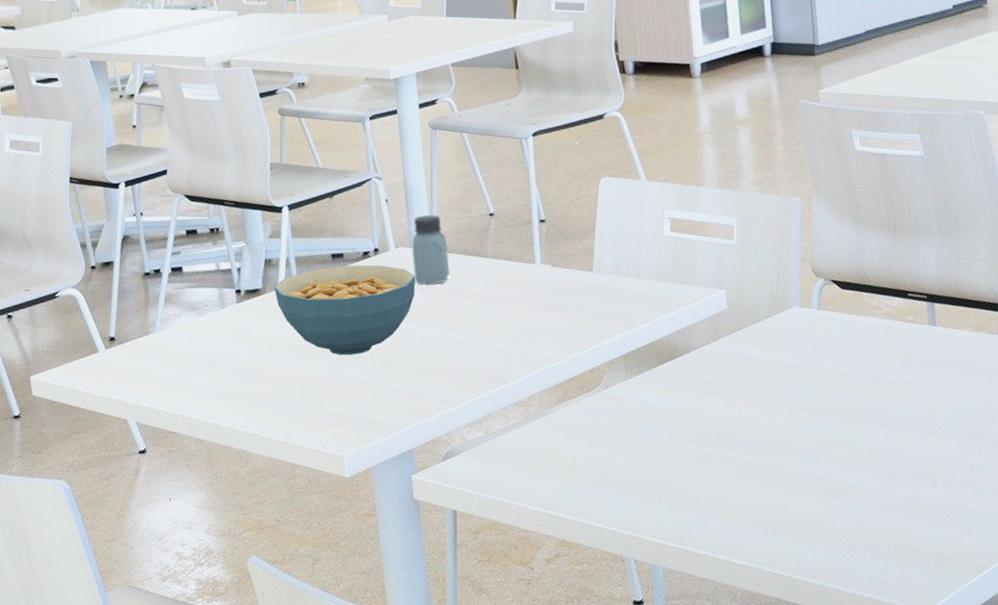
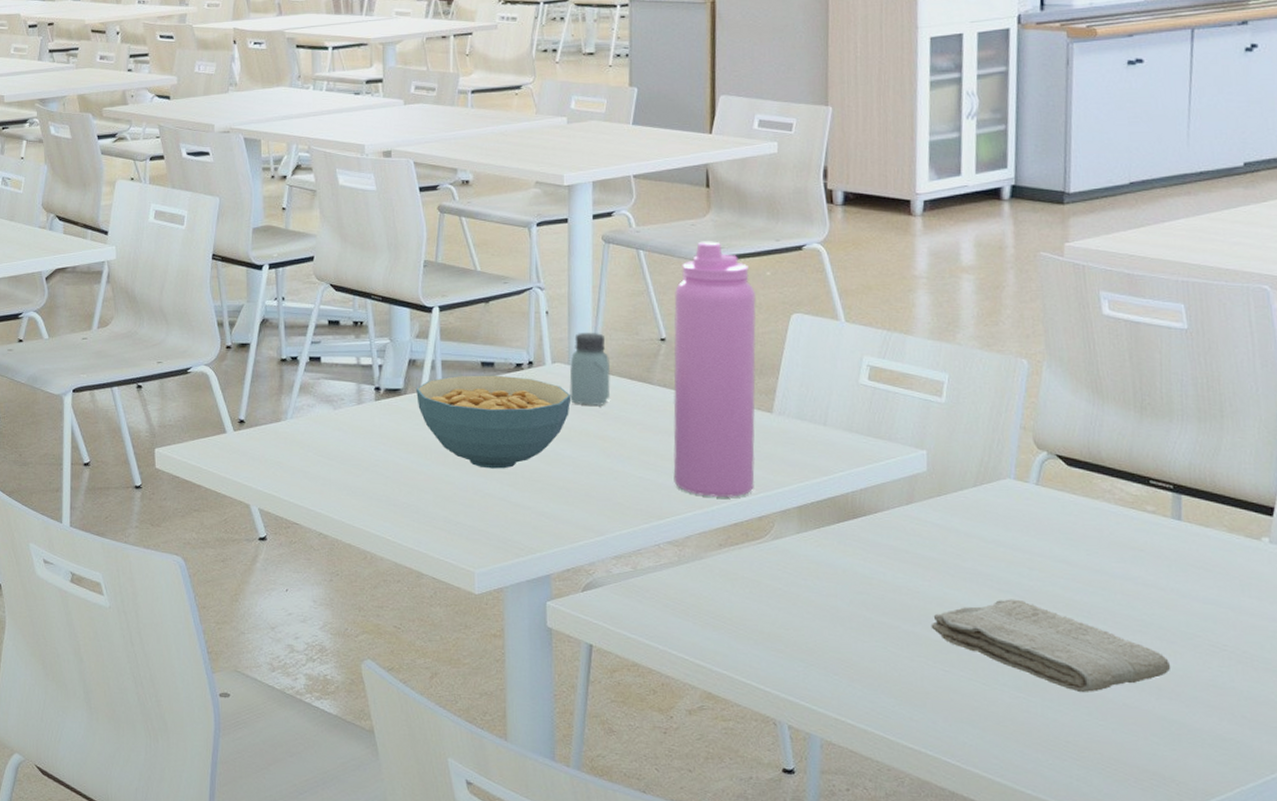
water bottle: none [497,118,584,357] -> present [673,241,757,497]
washcloth: none [744,415,942,491] -> present [930,599,1171,692]

